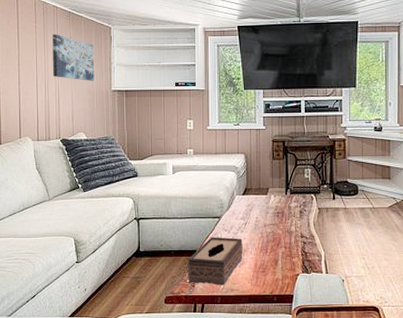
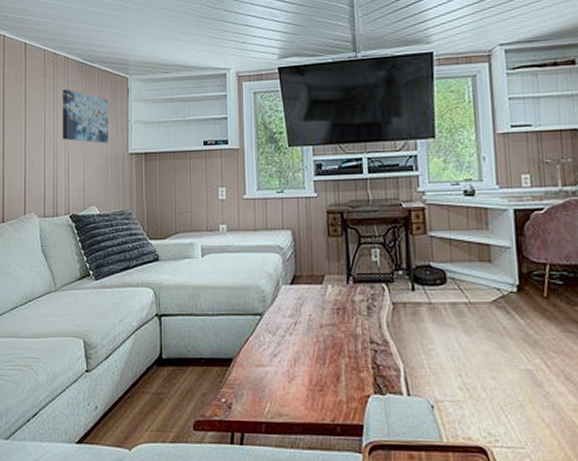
tissue box: present [187,237,243,286] -> none [221,341,294,408]

